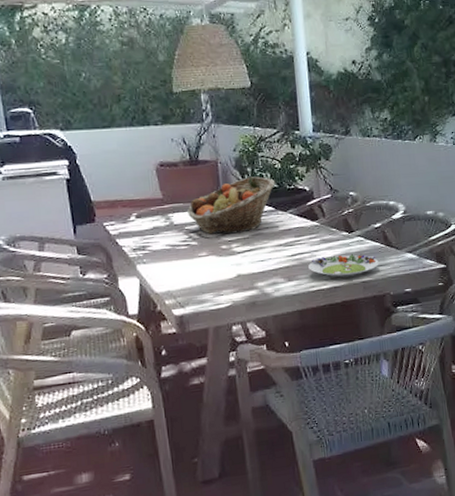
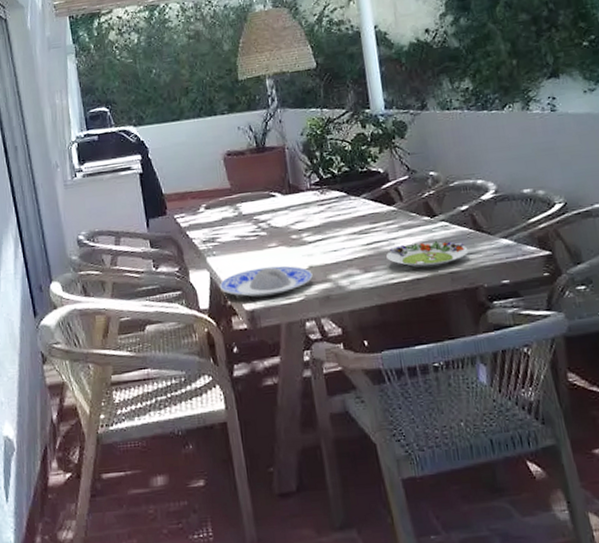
plate: none [148,274,241,304] -> present [219,265,313,298]
fruit basket: present [187,176,275,235] -> none [256,160,346,224]

